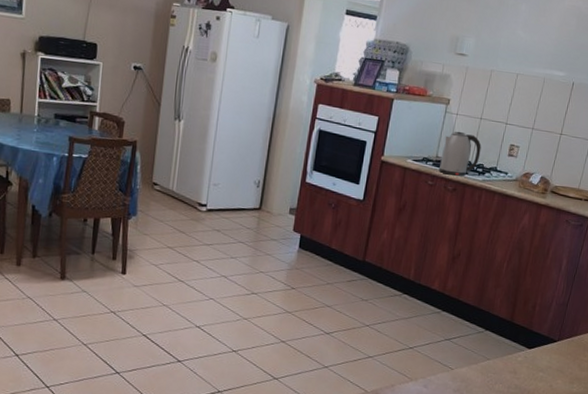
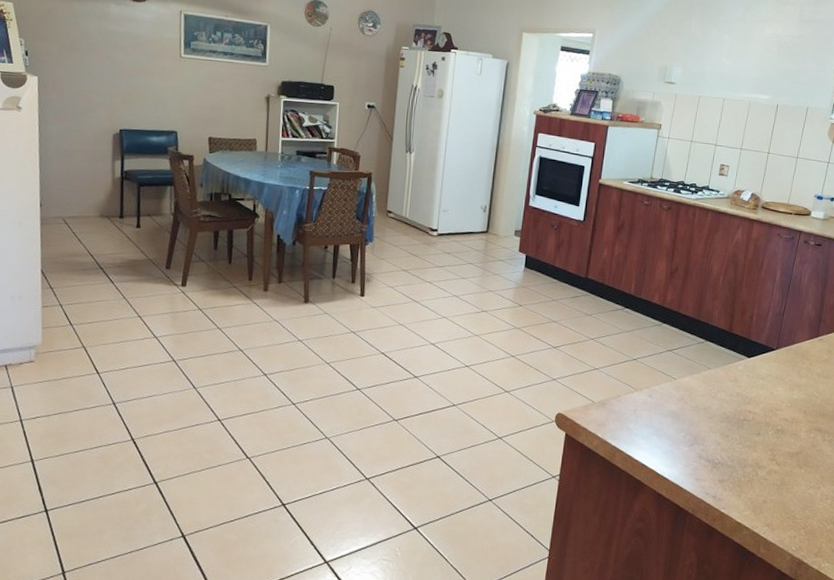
kettle: present [438,131,481,177] -> none [653,153,693,196]

